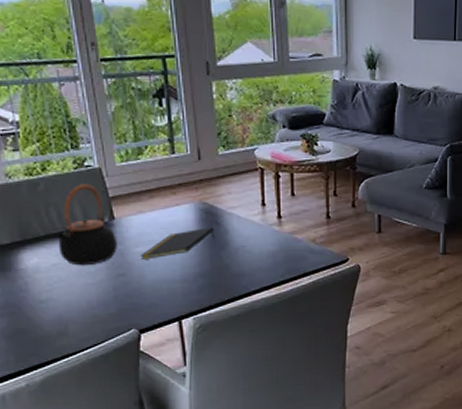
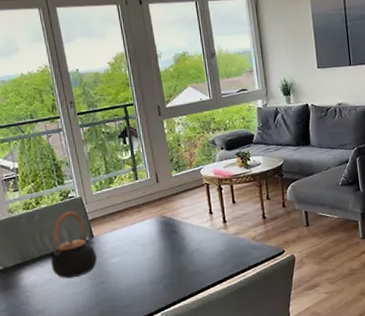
notepad: present [140,226,215,259] -> none [115,235,174,268]

